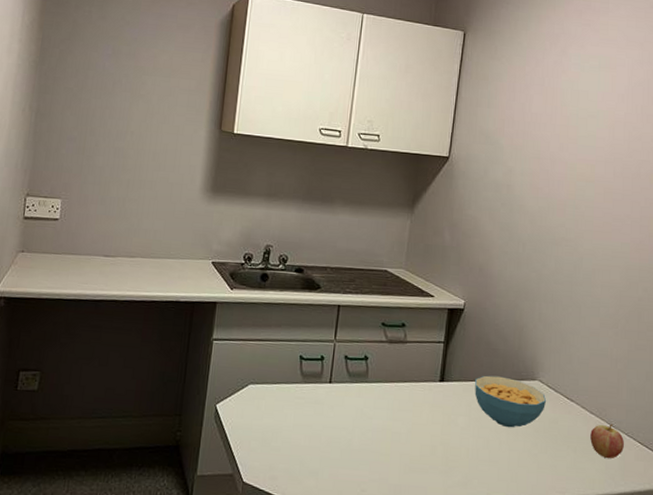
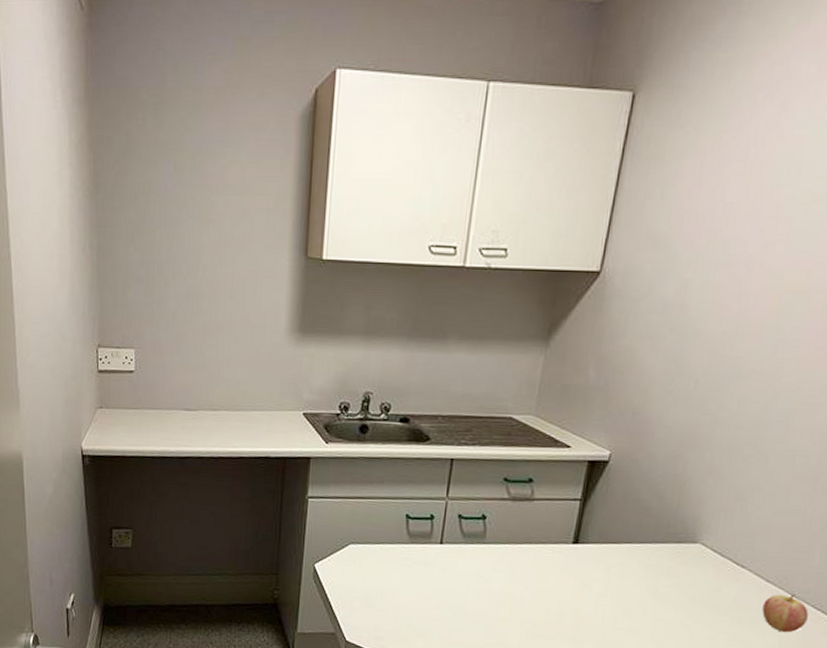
cereal bowl: present [474,375,547,428] -> none [616,537,709,596]

